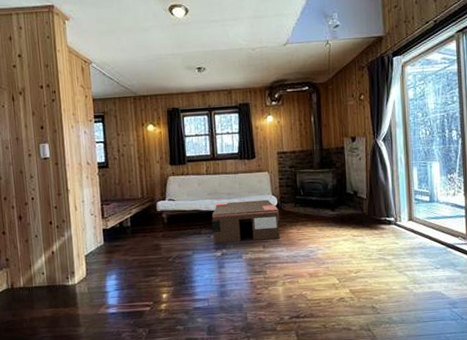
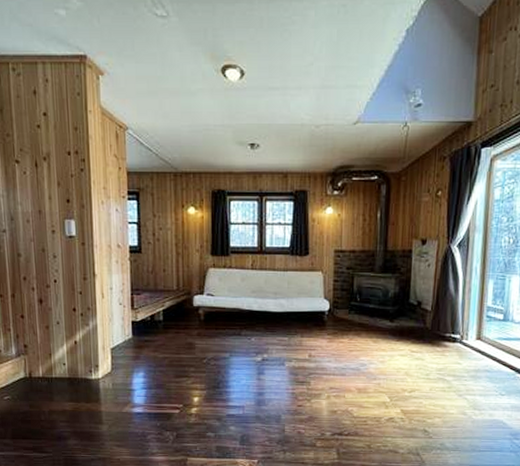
coffee table: present [211,199,280,243] -> none [253,302,330,348]

